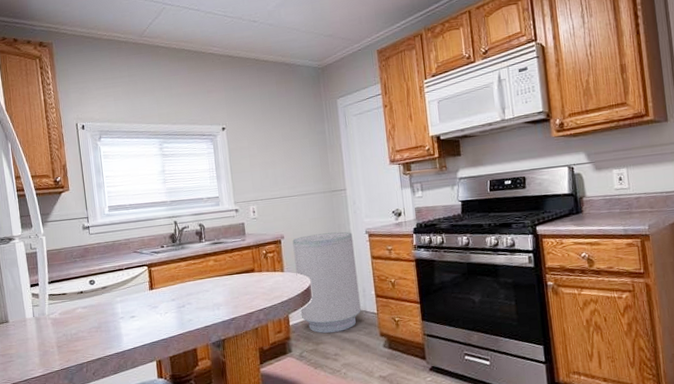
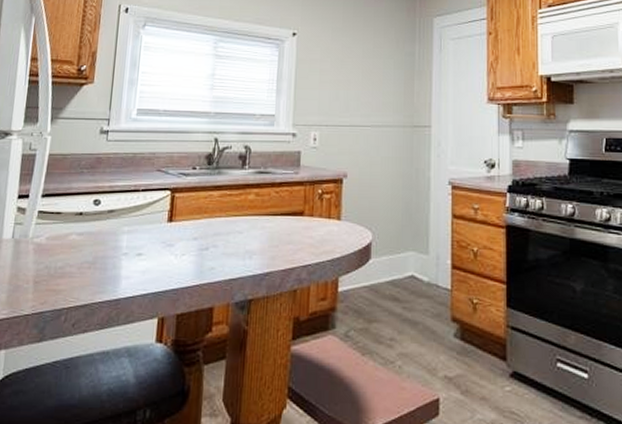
trash can: present [292,231,361,333] -> none [354,177,432,308]

